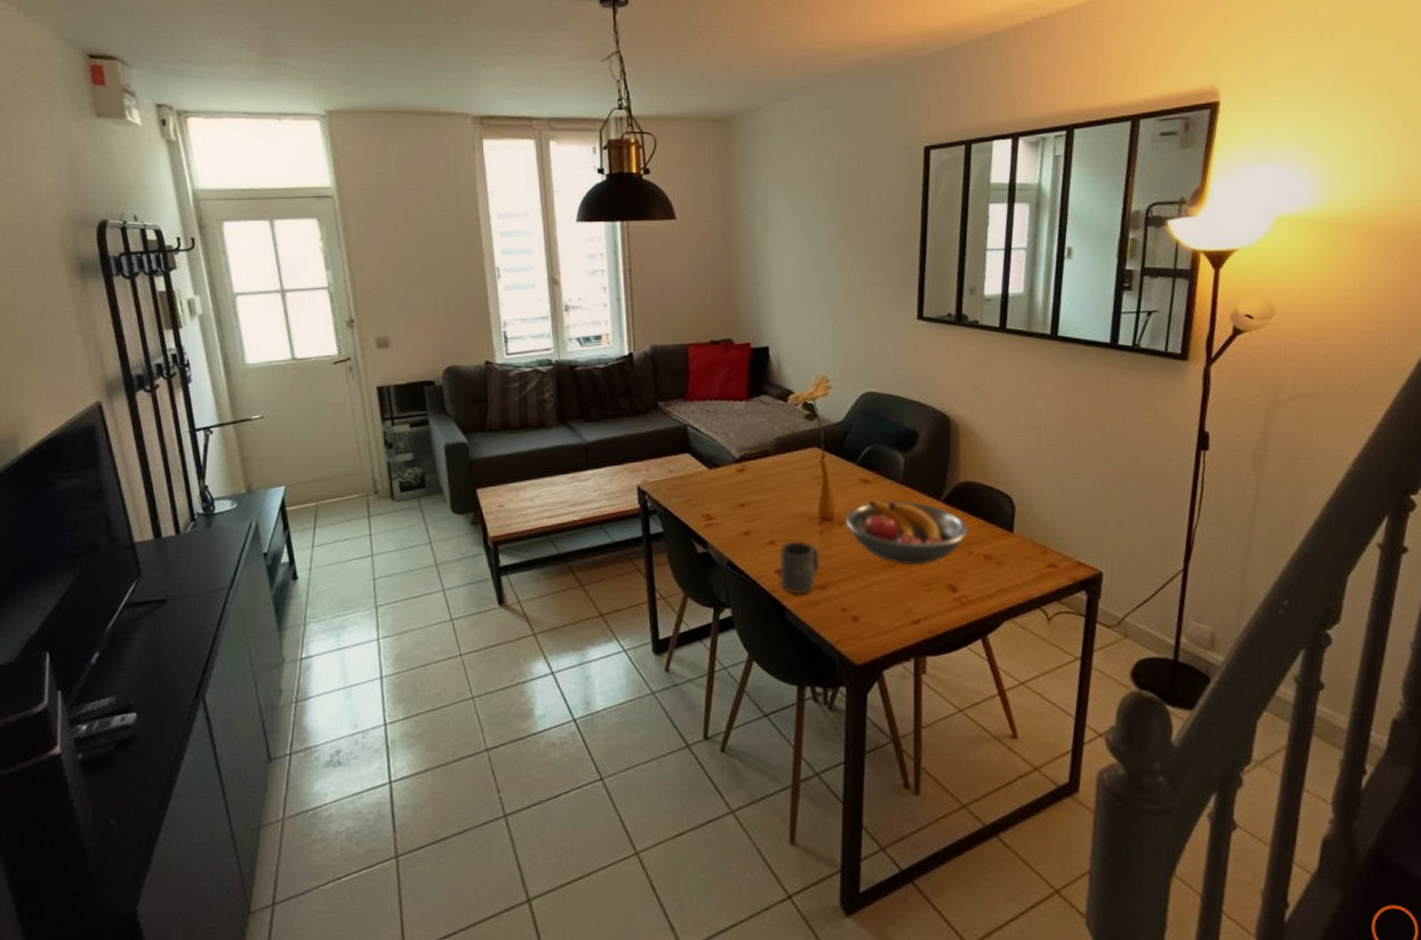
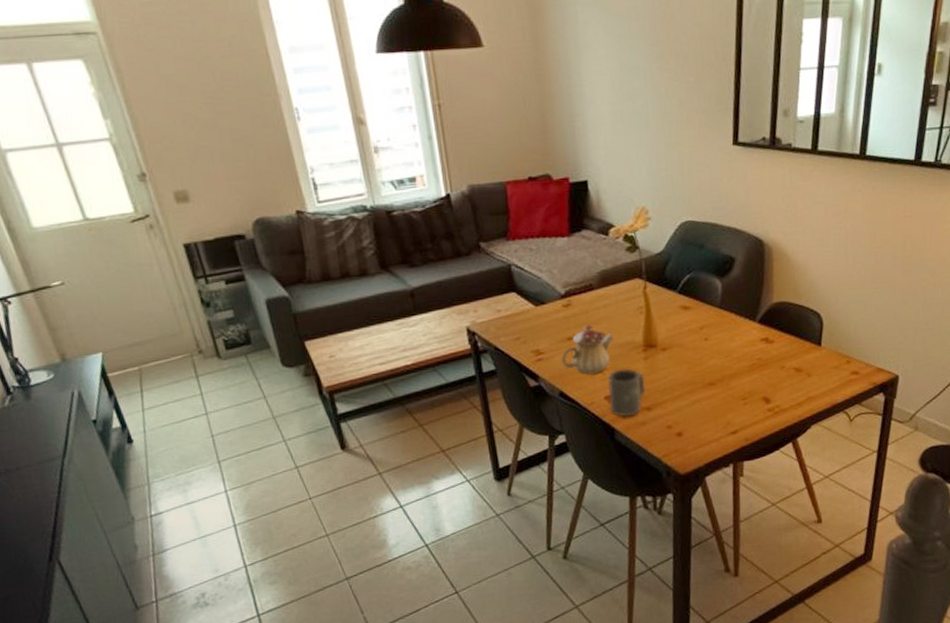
teapot: none [733,492,788,545] -> present [562,325,614,375]
fruit bowl: present [845,500,969,565] -> none [667,324,782,383]

